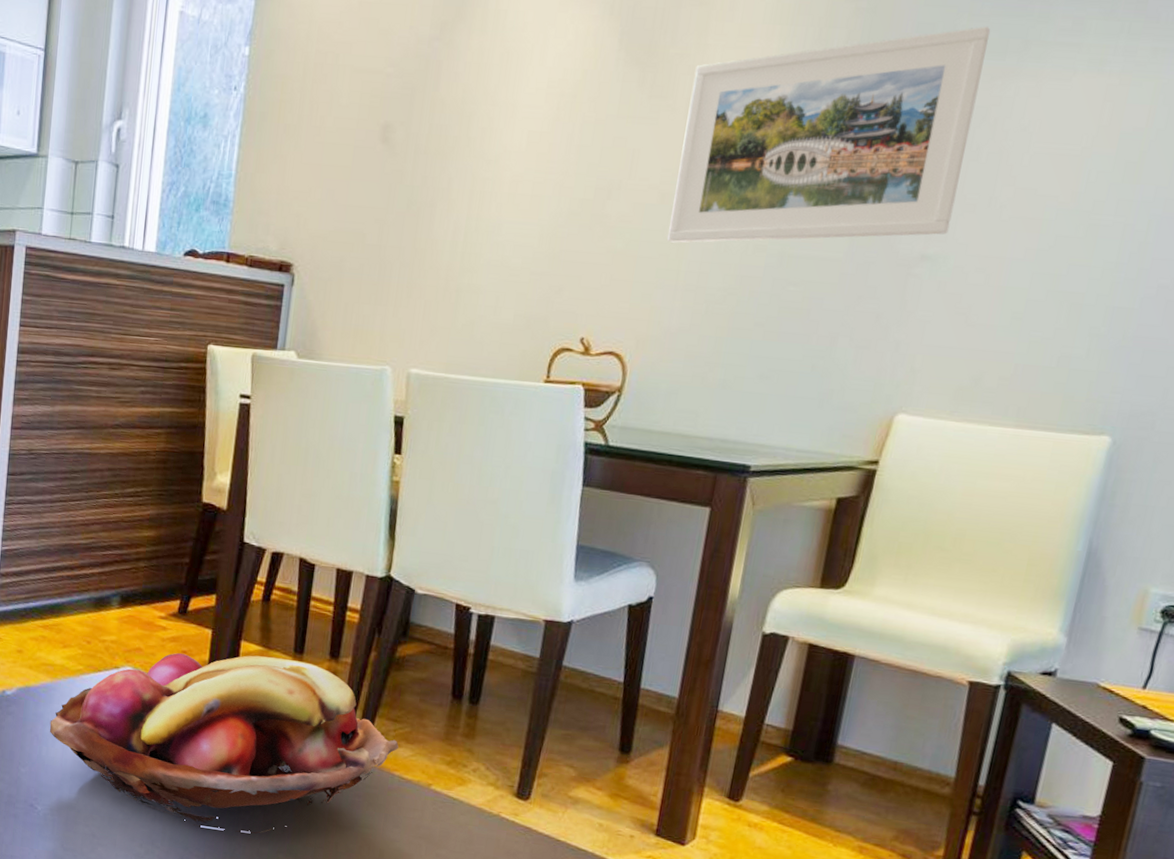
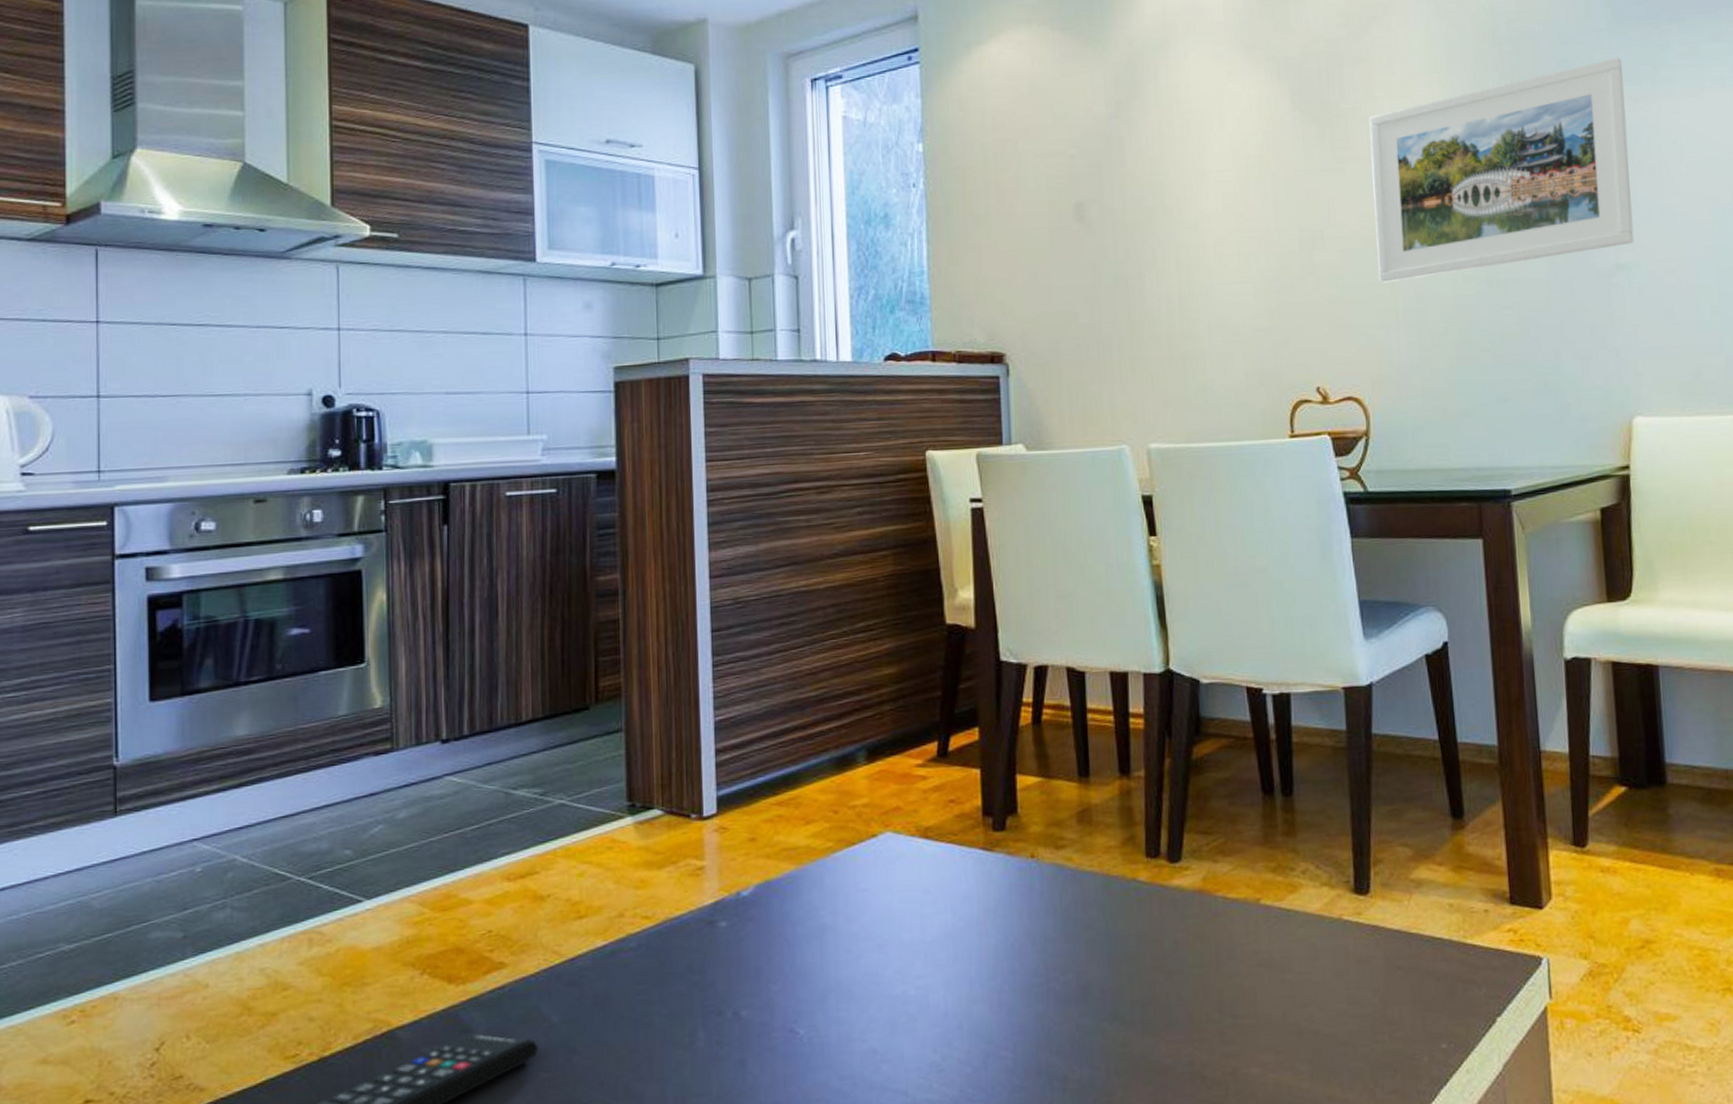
fruit basket: present [49,652,399,834] -> none [801,785,1215,1010]

